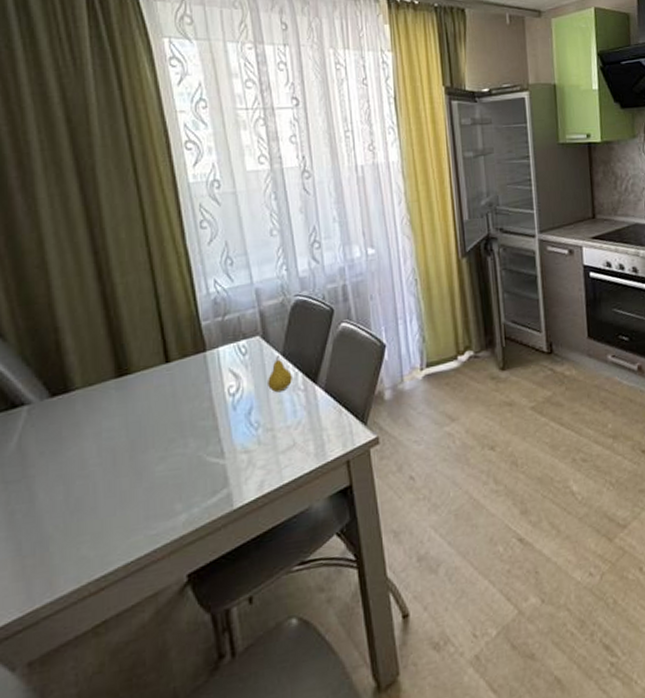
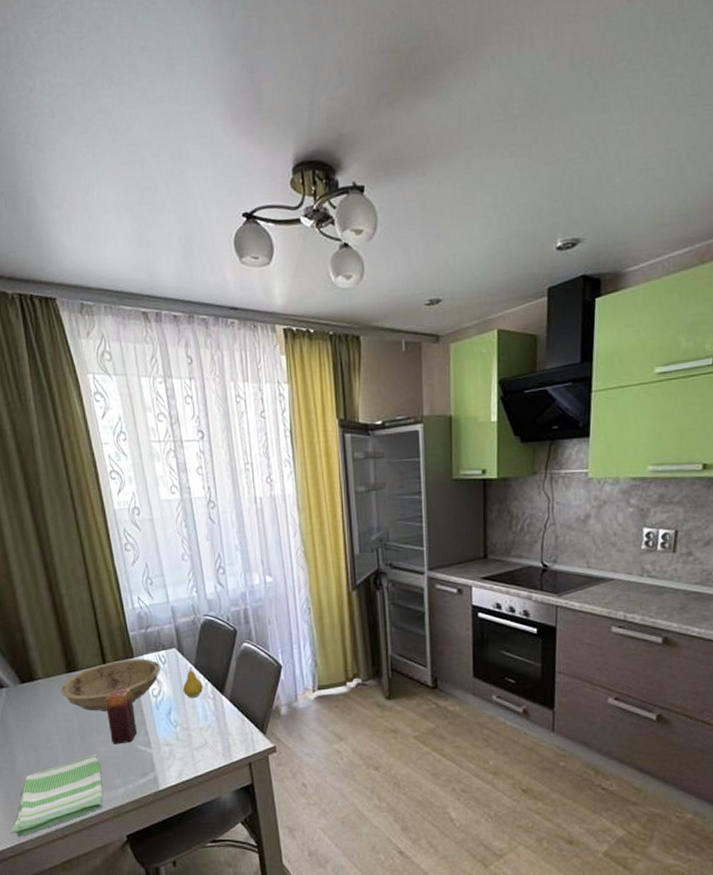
dish towel: none [20,475,157,602] -> present [11,754,103,837]
bowl: none [105,351,241,422] -> present [60,658,161,712]
candle: none [167,389,208,460] -> present [105,689,138,744]

